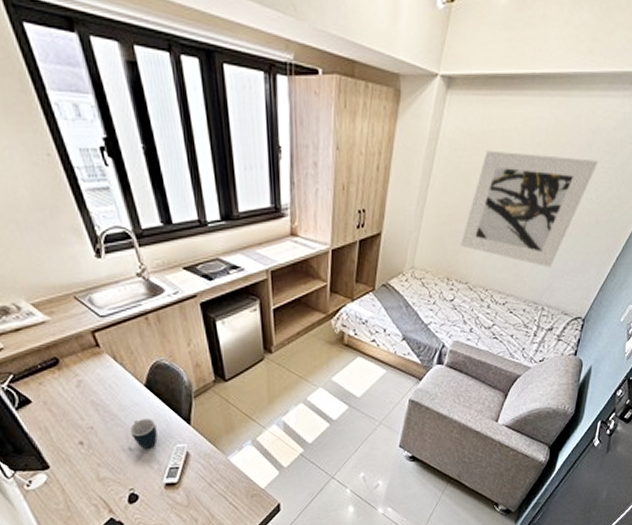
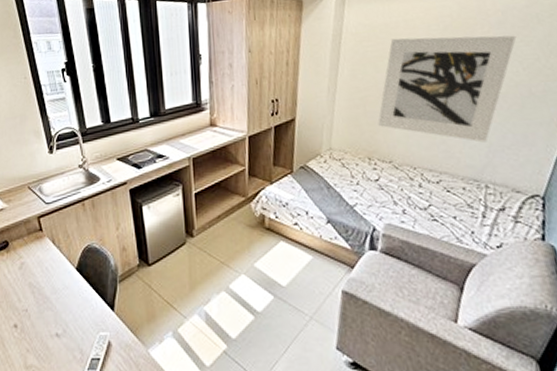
mug: present [130,418,158,449] -> none [59,303,83,336]

